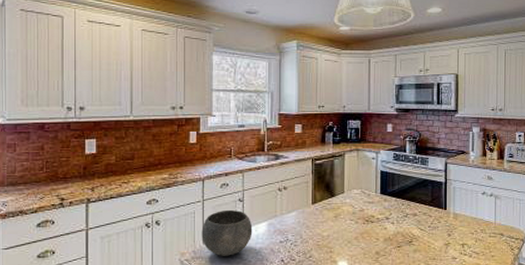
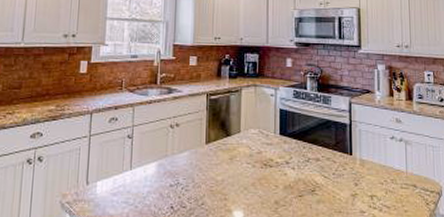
bowl: present [201,209,253,256] -> none [85,147,141,200]

